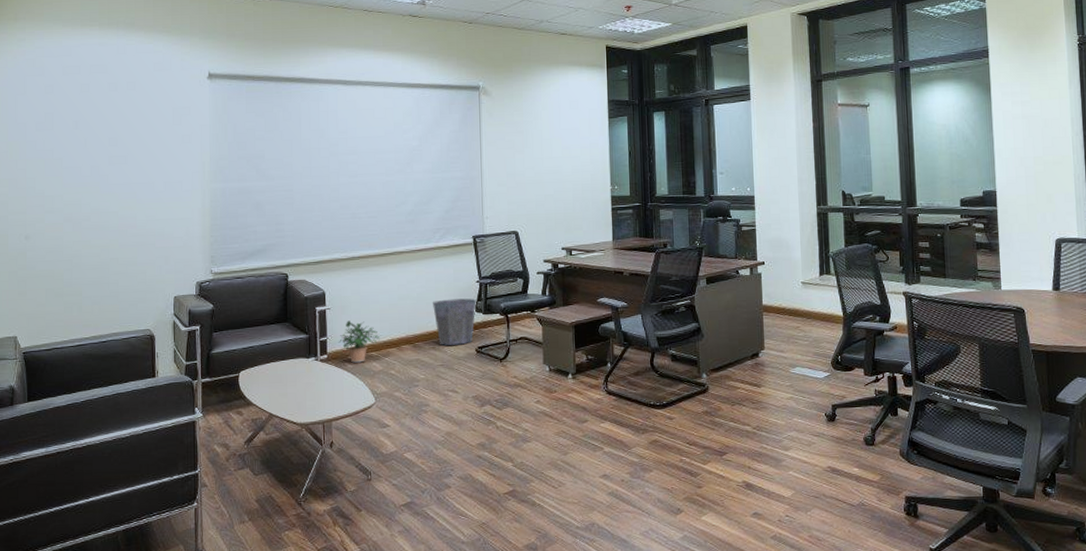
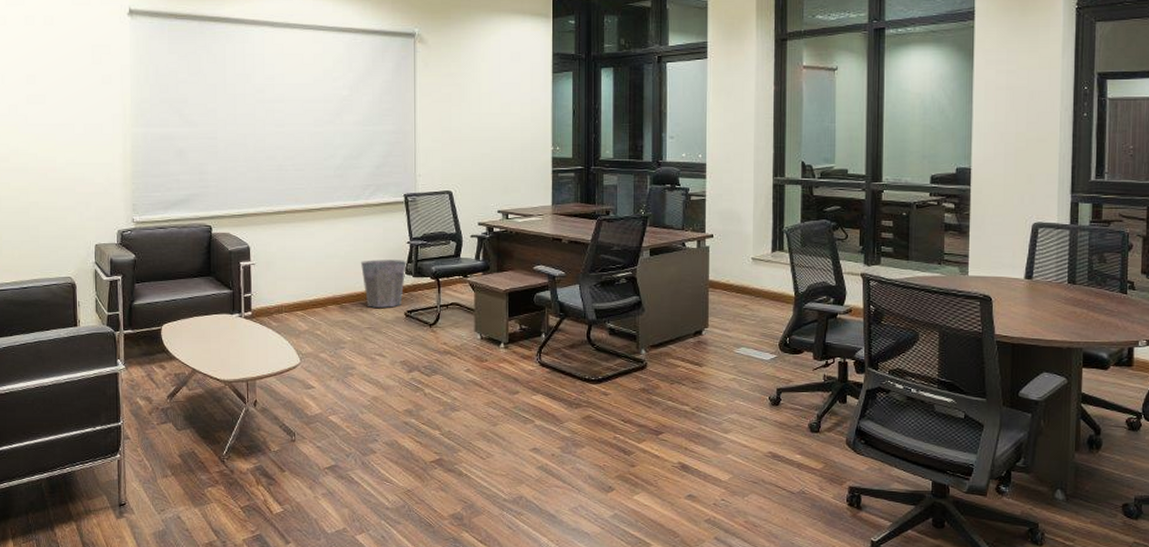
potted plant: present [338,320,380,363] -> none [263,277,306,321]

